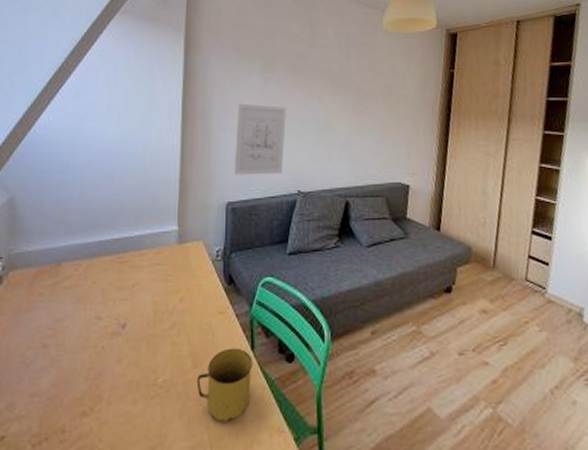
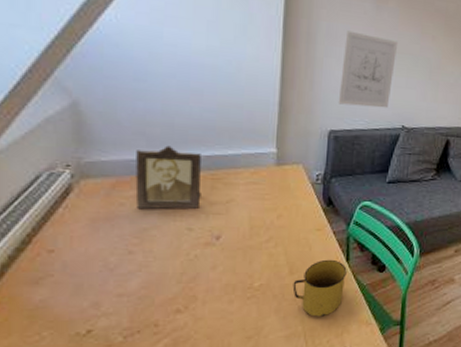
photo frame: none [53,231,111,297] -> present [135,145,201,209]

